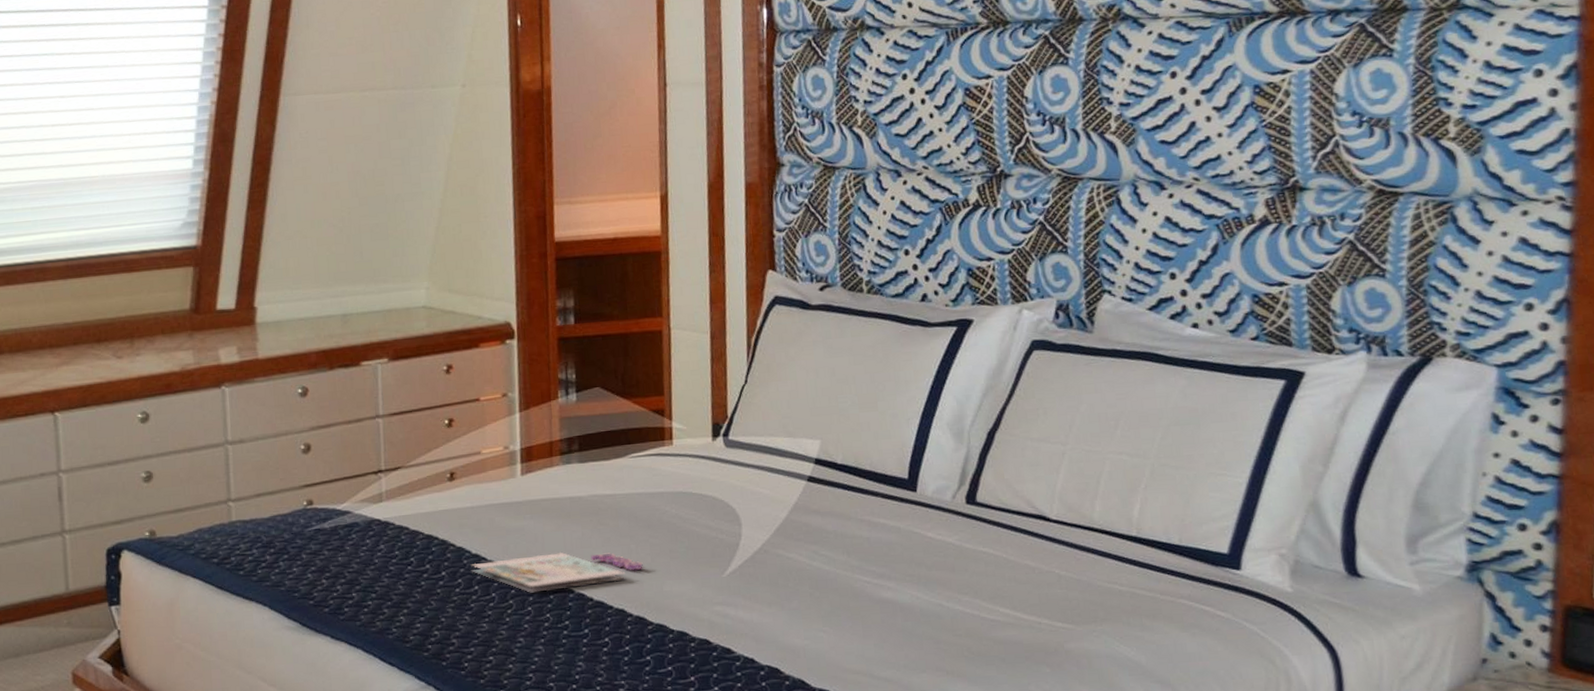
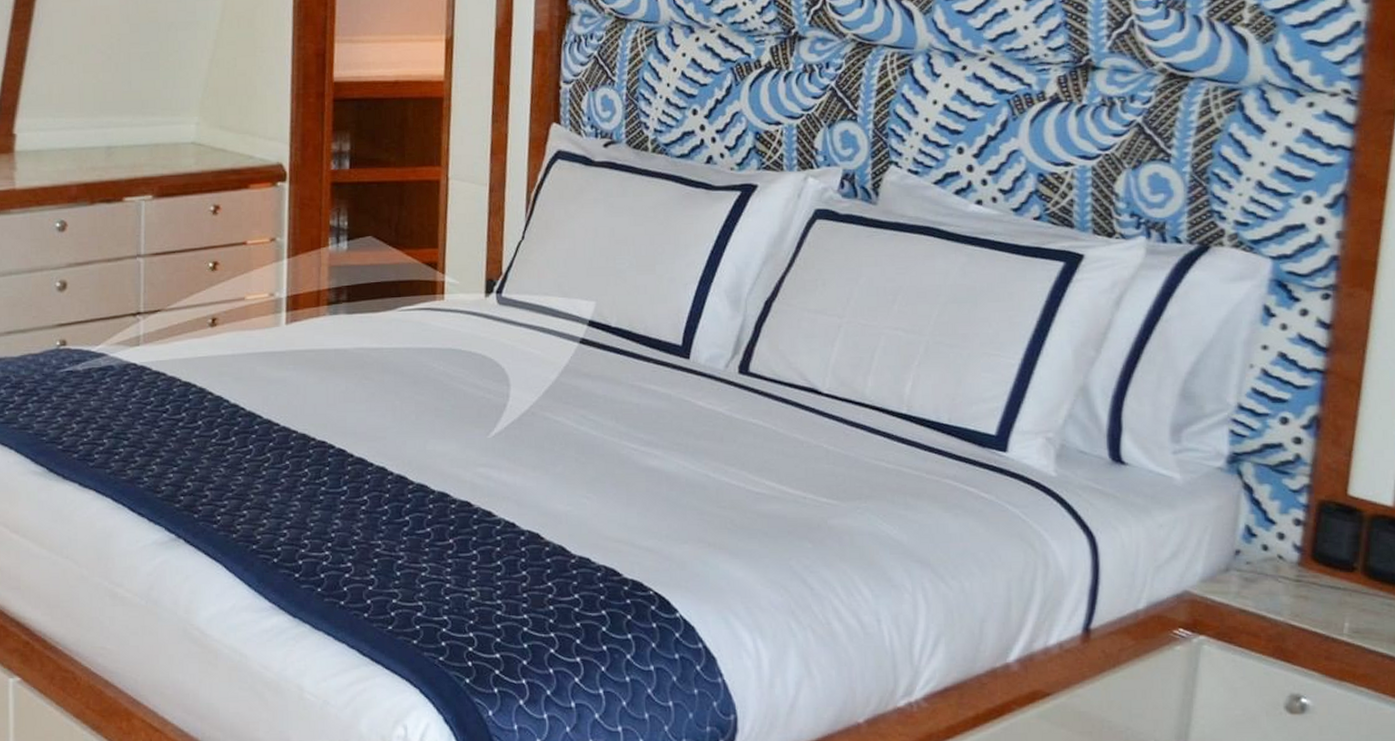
magazine: present [471,552,643,593] -> none [229,405,407,446]

